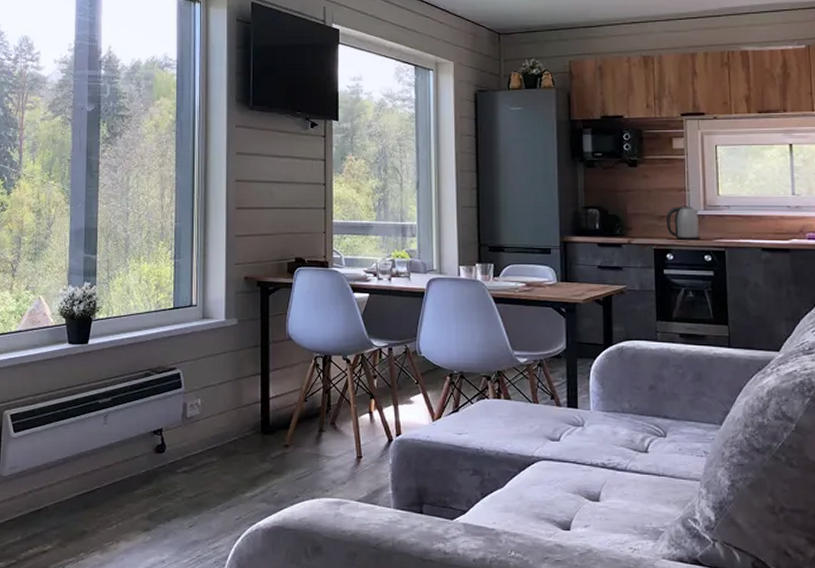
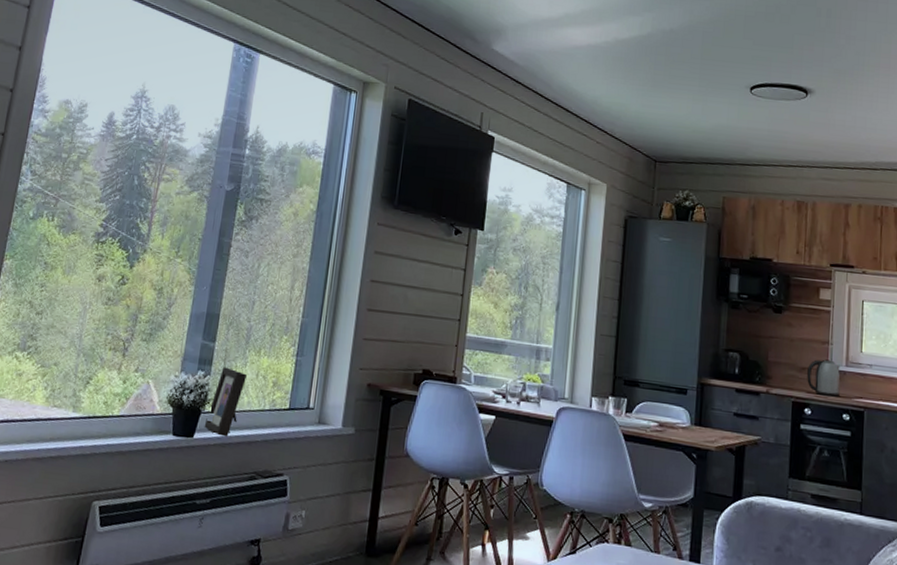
picture frame: none [96,276,130,340] -> present [204,367,247,437]

